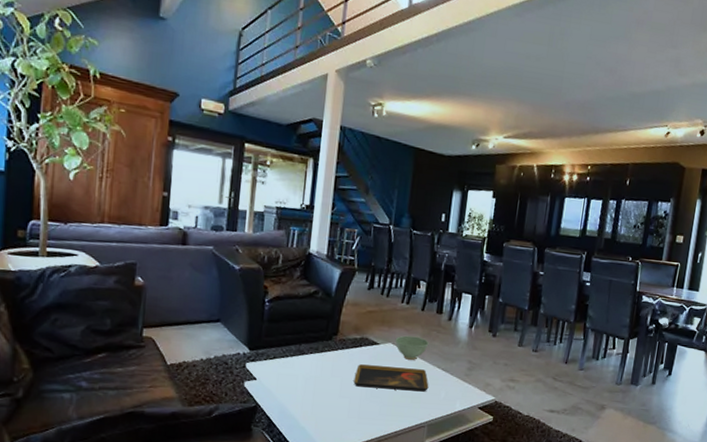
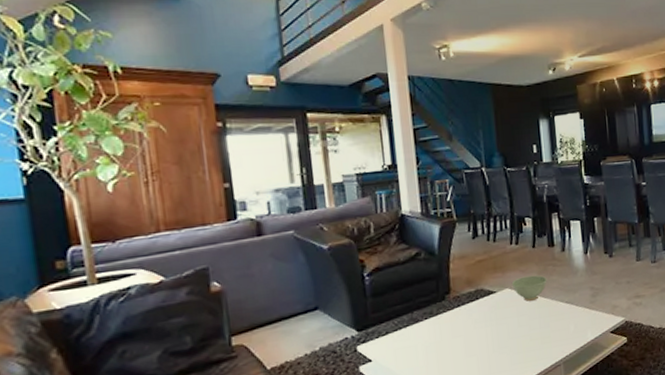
decorative tray: present [354,364,429,392] -> none [477,307,556,342]

